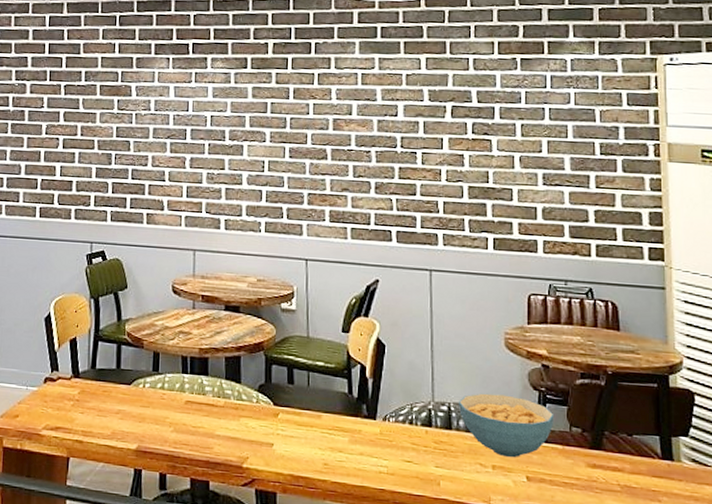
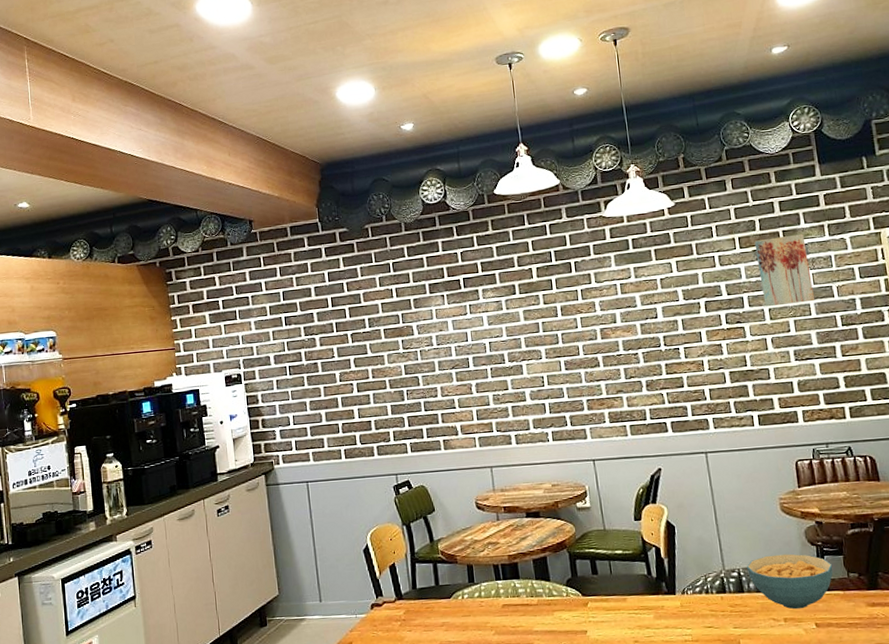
wall art: none [515,47,573,123] -> present [754,233,814,307]

